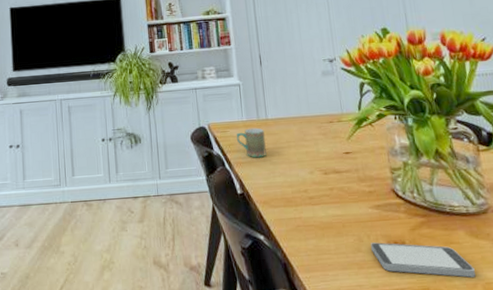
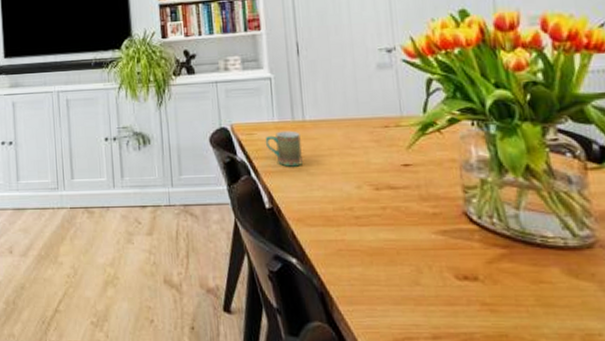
smartphone: present [371,242,476,278] -> none [433,275,572,326]

